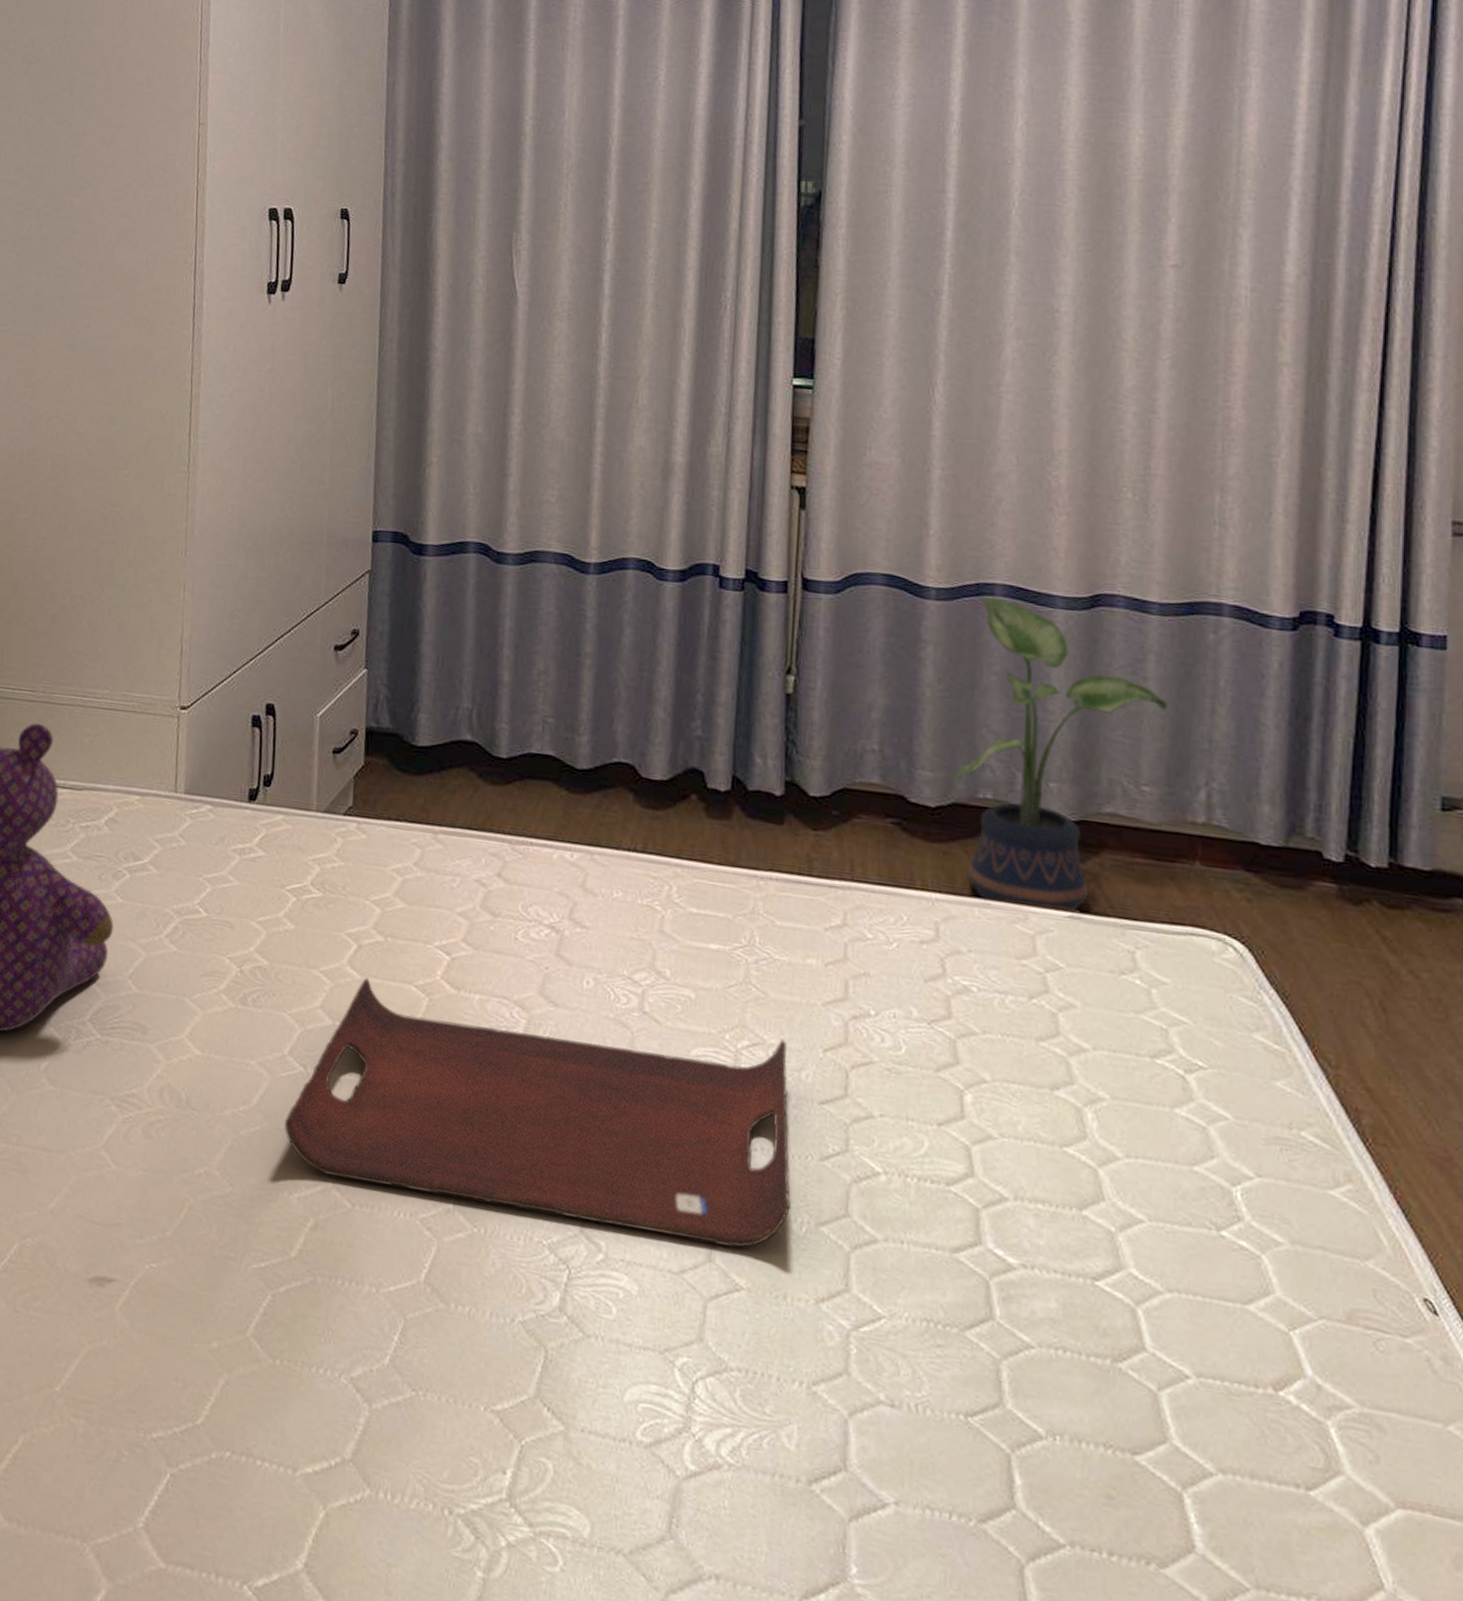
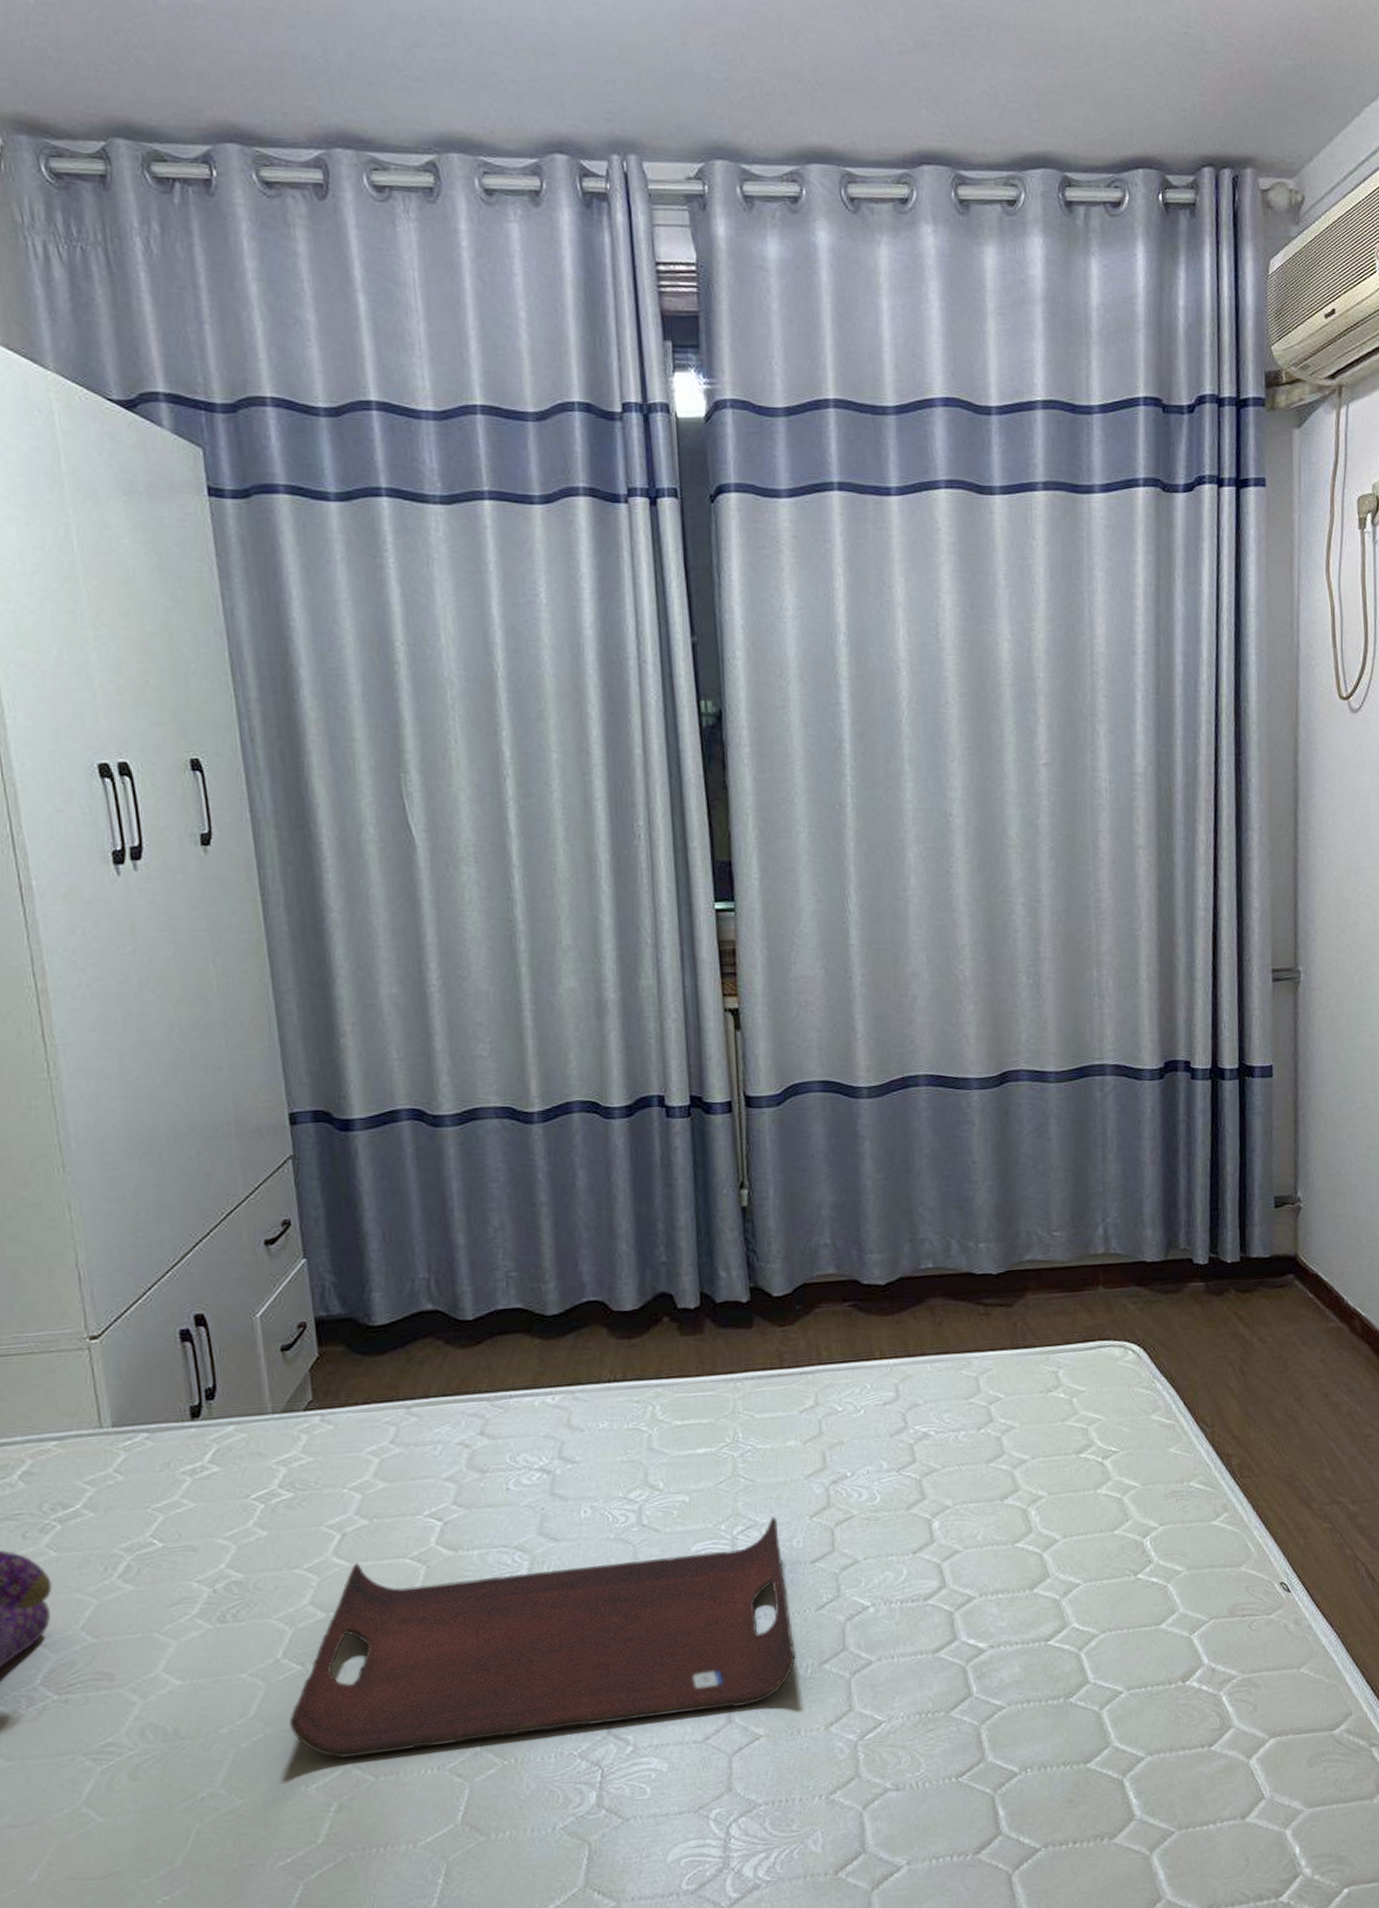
potted plant: present [955,596,1167,913] -> none [899,1087,1068,1357]

